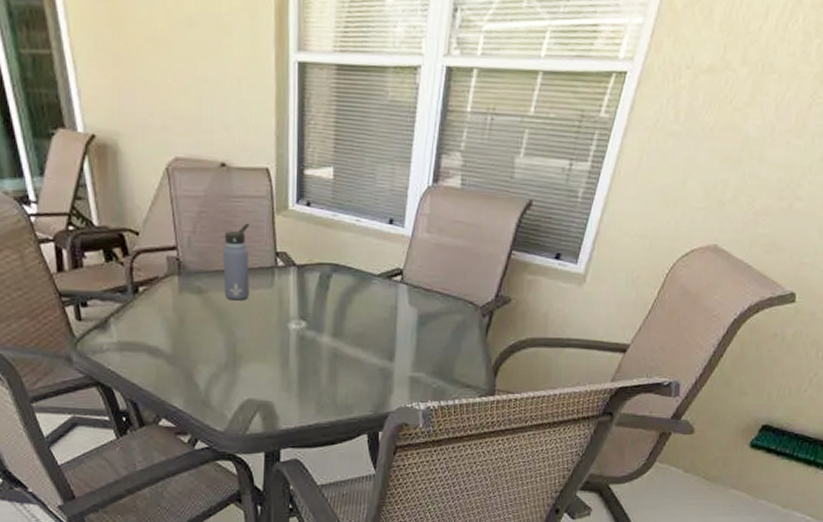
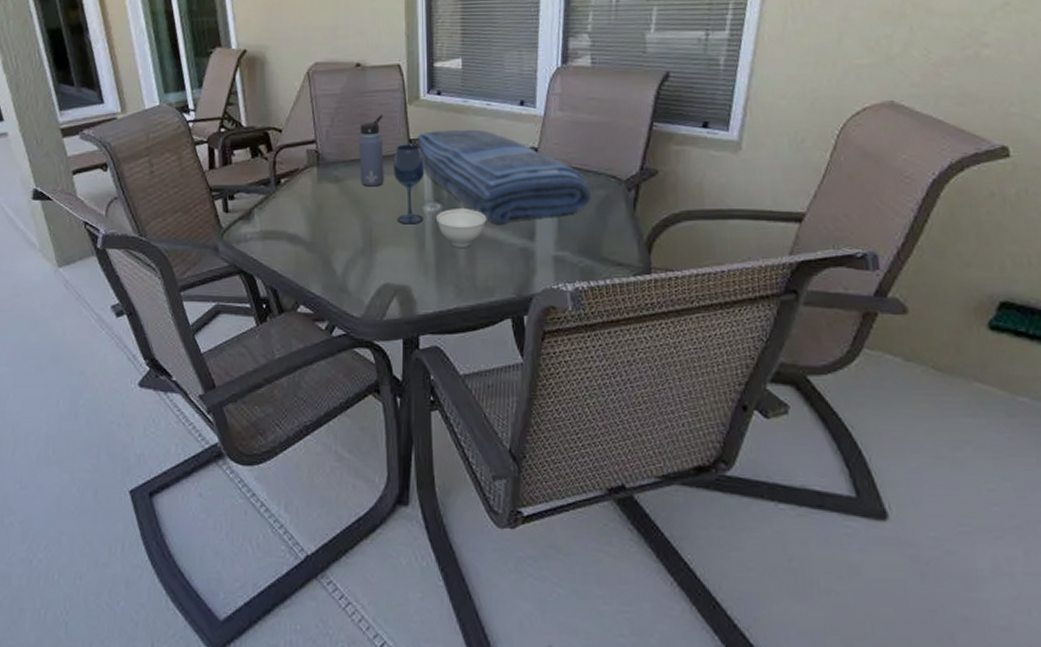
wineglass: none [259,257,291,341] -> present [394,144,425,225]
towel: none [283,244,450,344] -> present [416,129,592,224]
bowl: none [301,327,350,366] -> present [436,209,487,247]

